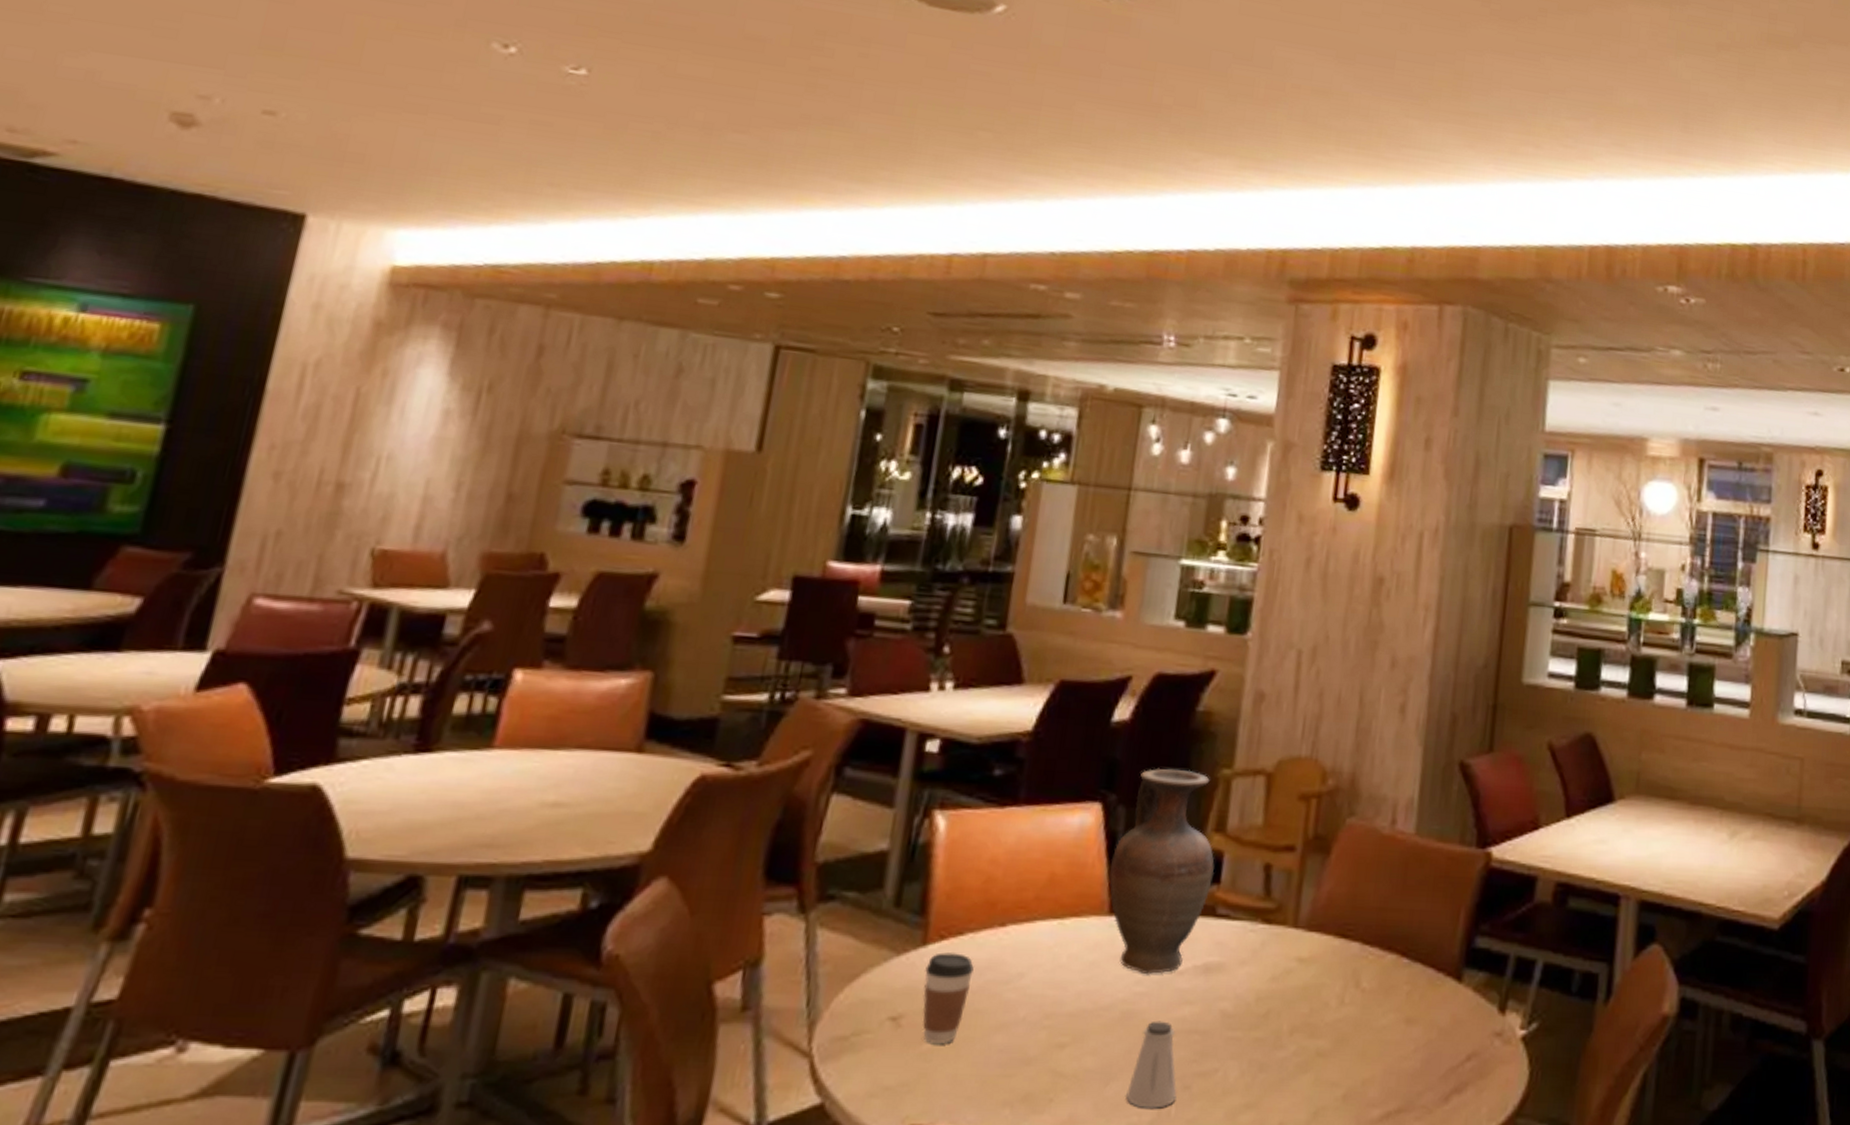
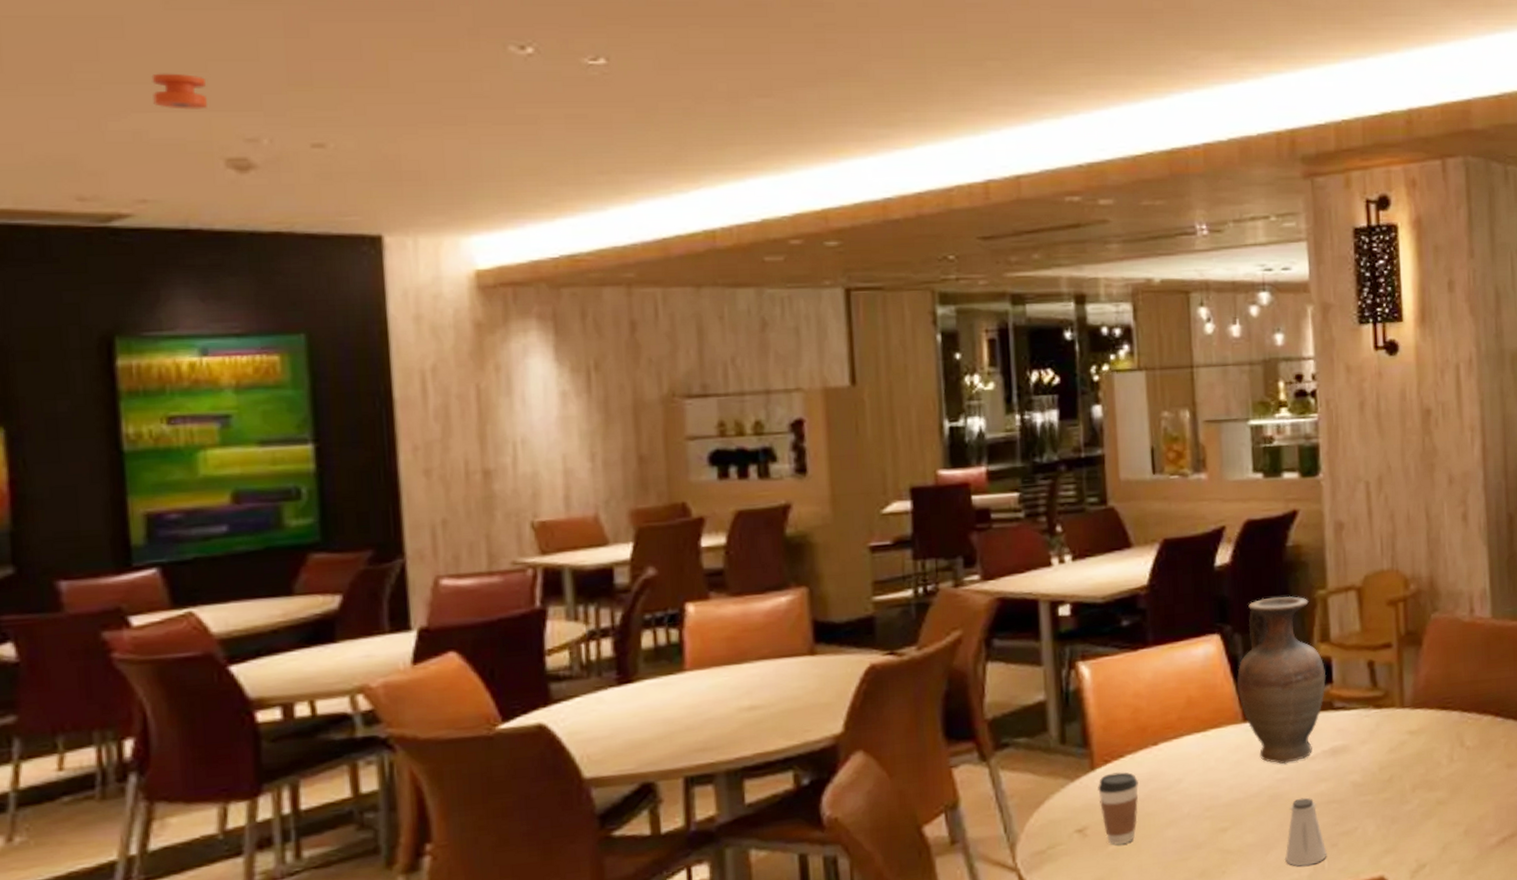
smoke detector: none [117,16,177,59] -> present [151,73,207,110]

